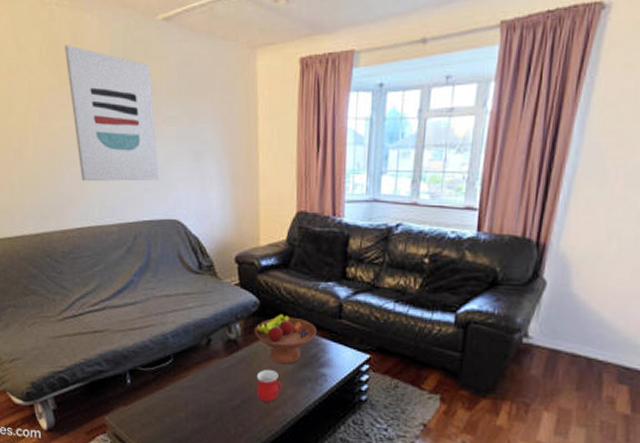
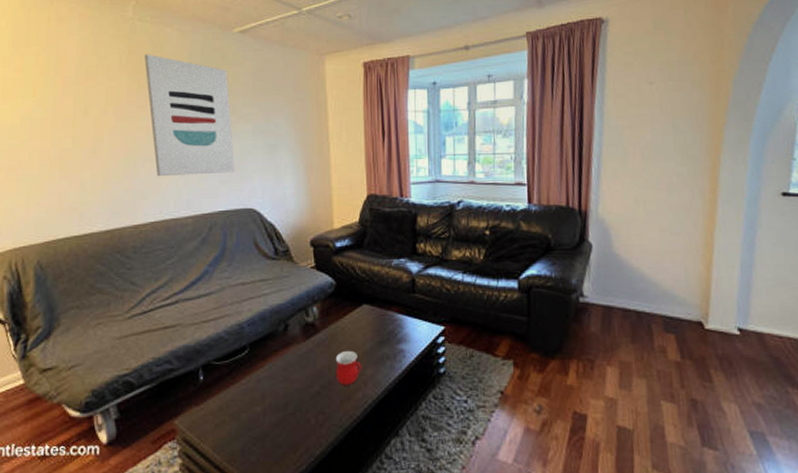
fruit bowl: present [254,315,318,365] -> none [332,294,393,344]

